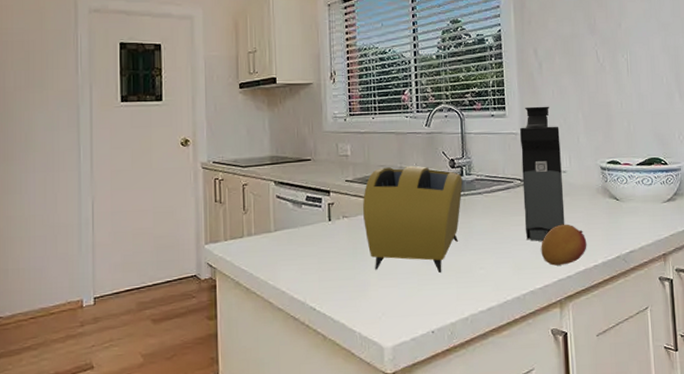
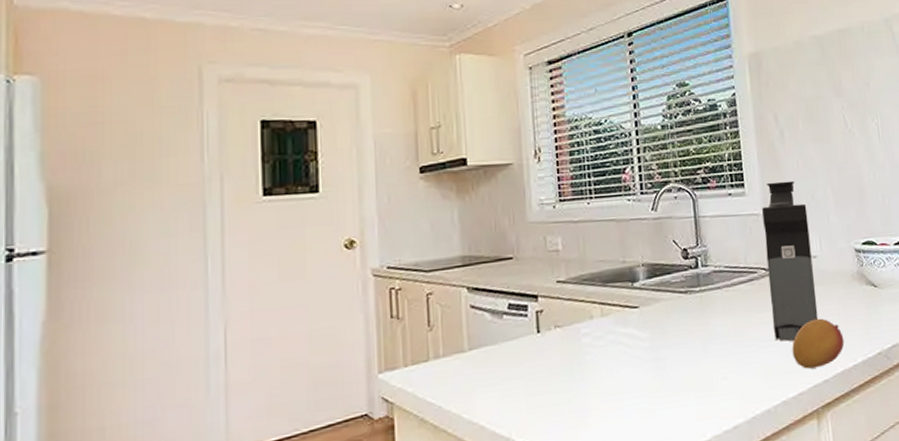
toaster: present [362,165,463,272] -> none [578,258,699,390]

